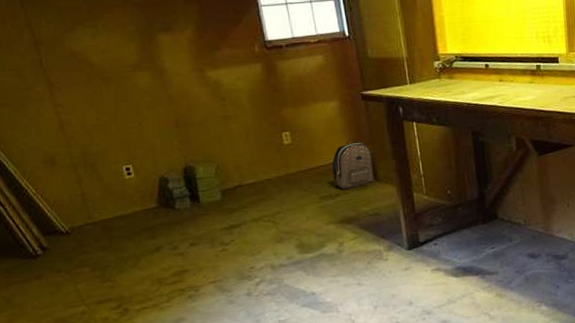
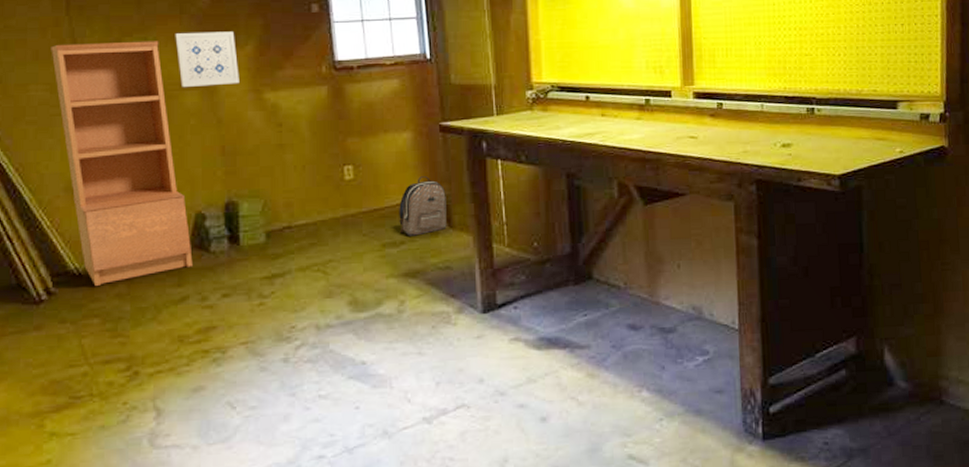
bookshelf: none [12,28,162,241] -> present [51,41,193,286]
wall art: none [121,17,184,69] -> present [175,31,239,87]

